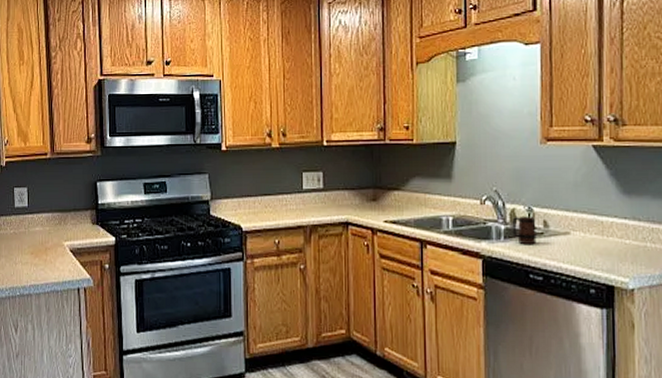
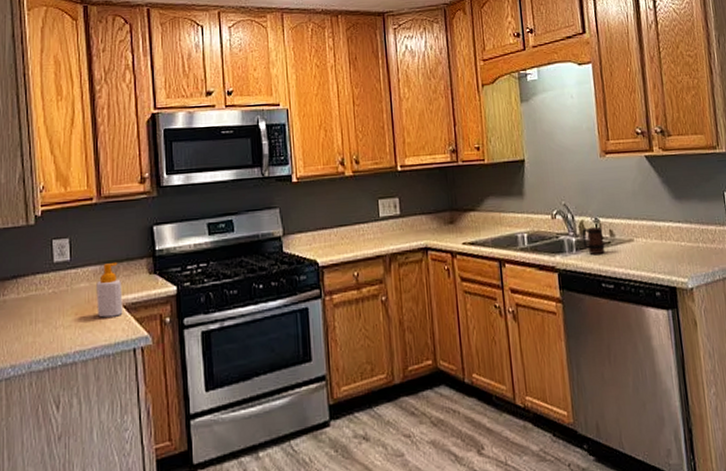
soap bottle: none [48,212,70,259] -> present [96,263,123,318]

